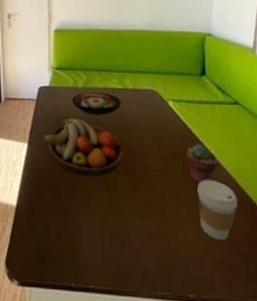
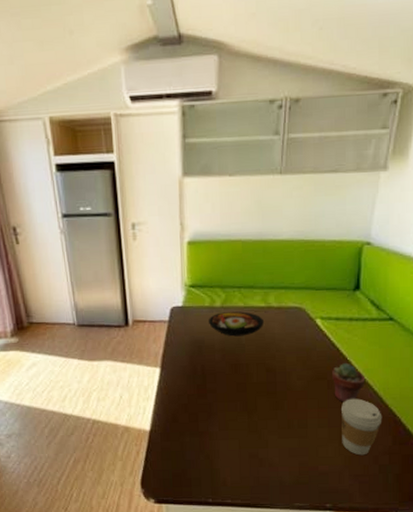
fruit bowl: present [42,118,124,177] -> none [176,340,265,400]

